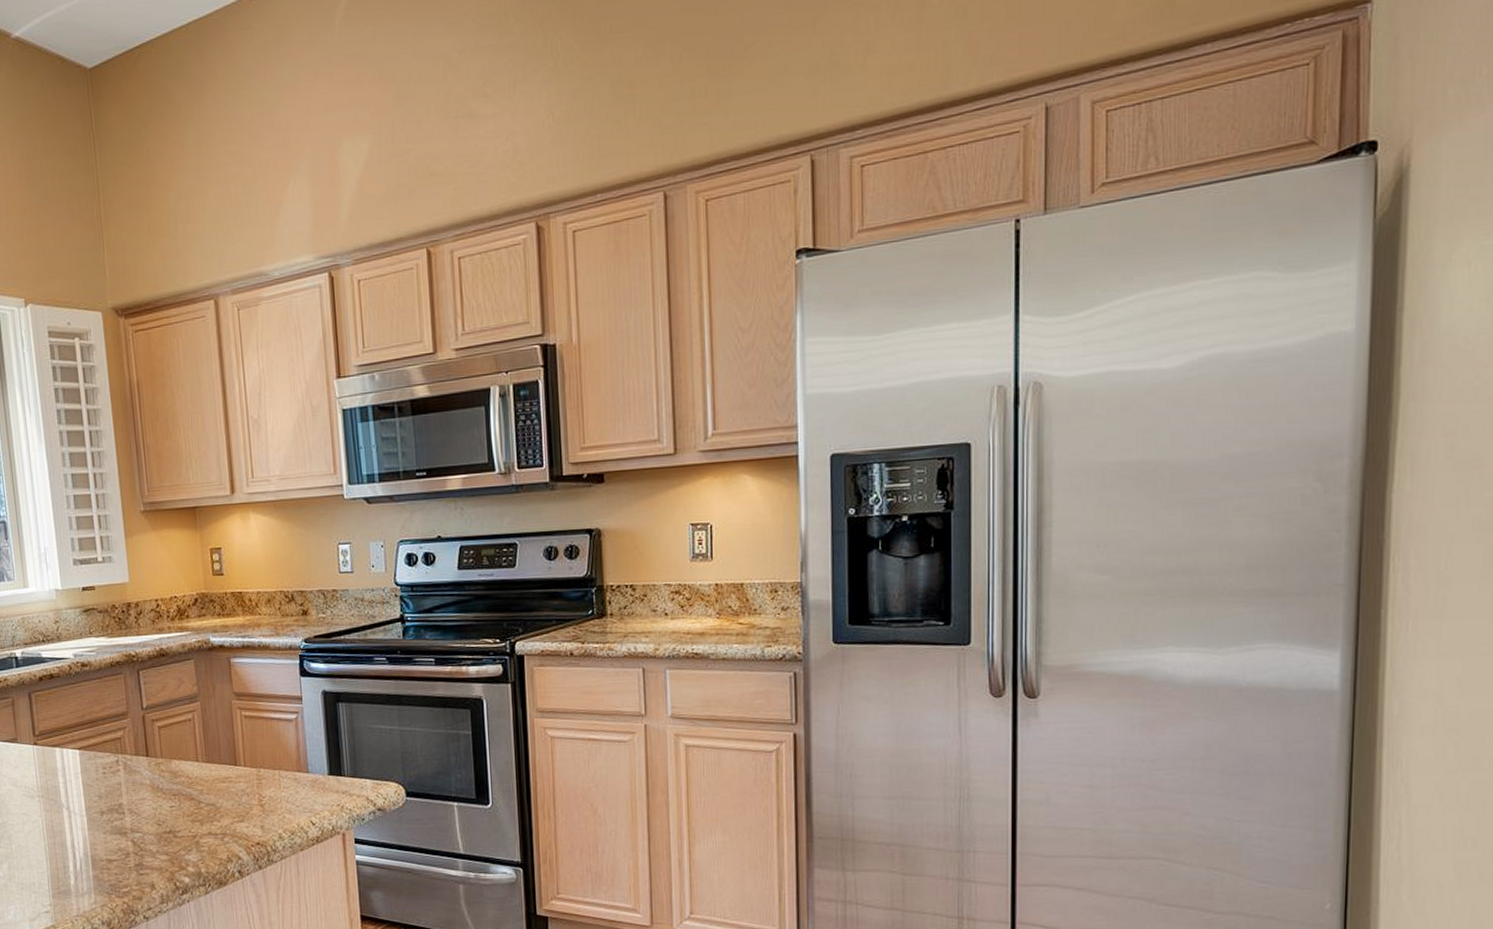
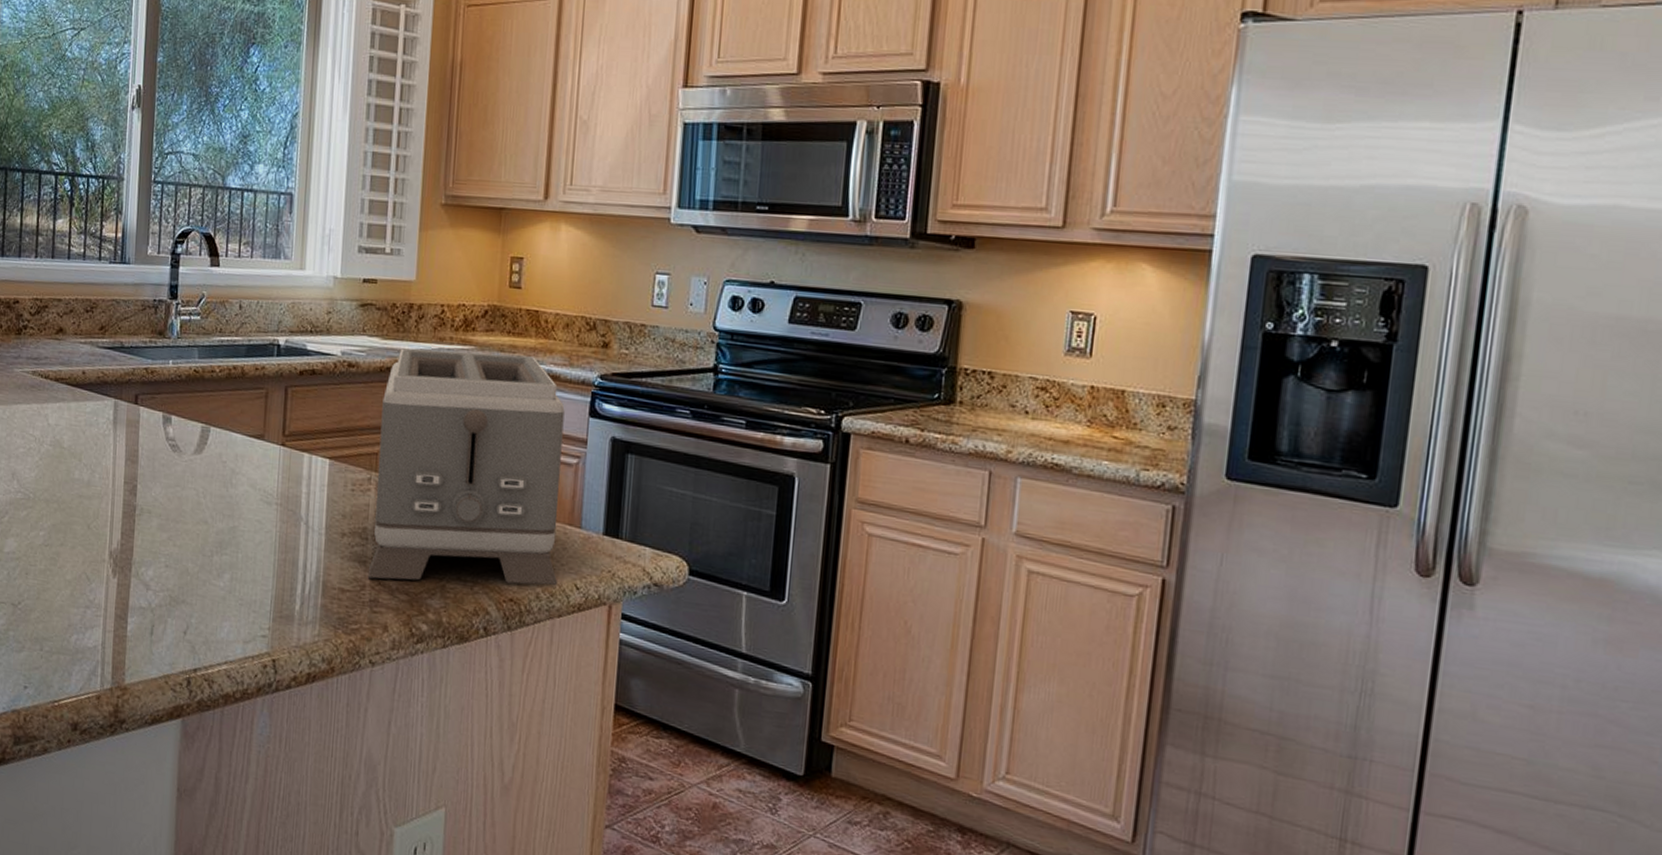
toaster: none [117,632,296,846] -> present [367,348,565,586]

